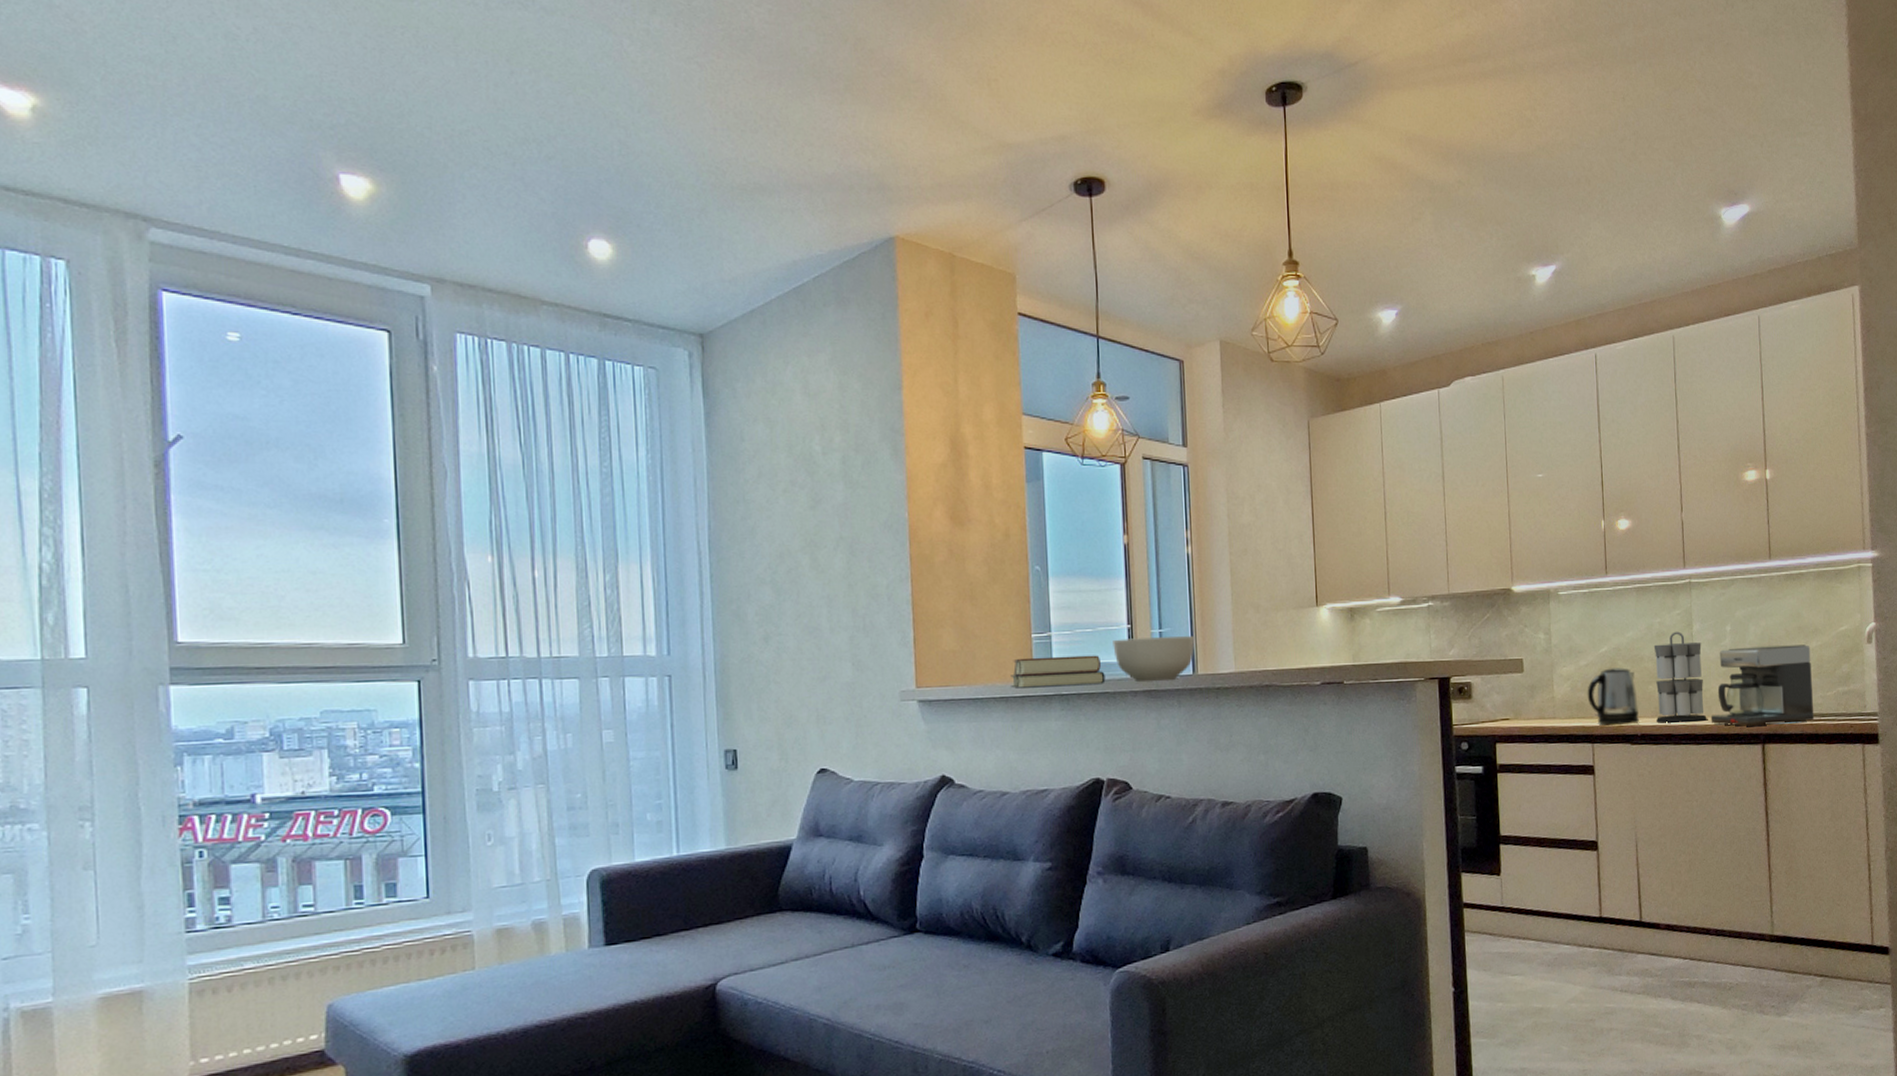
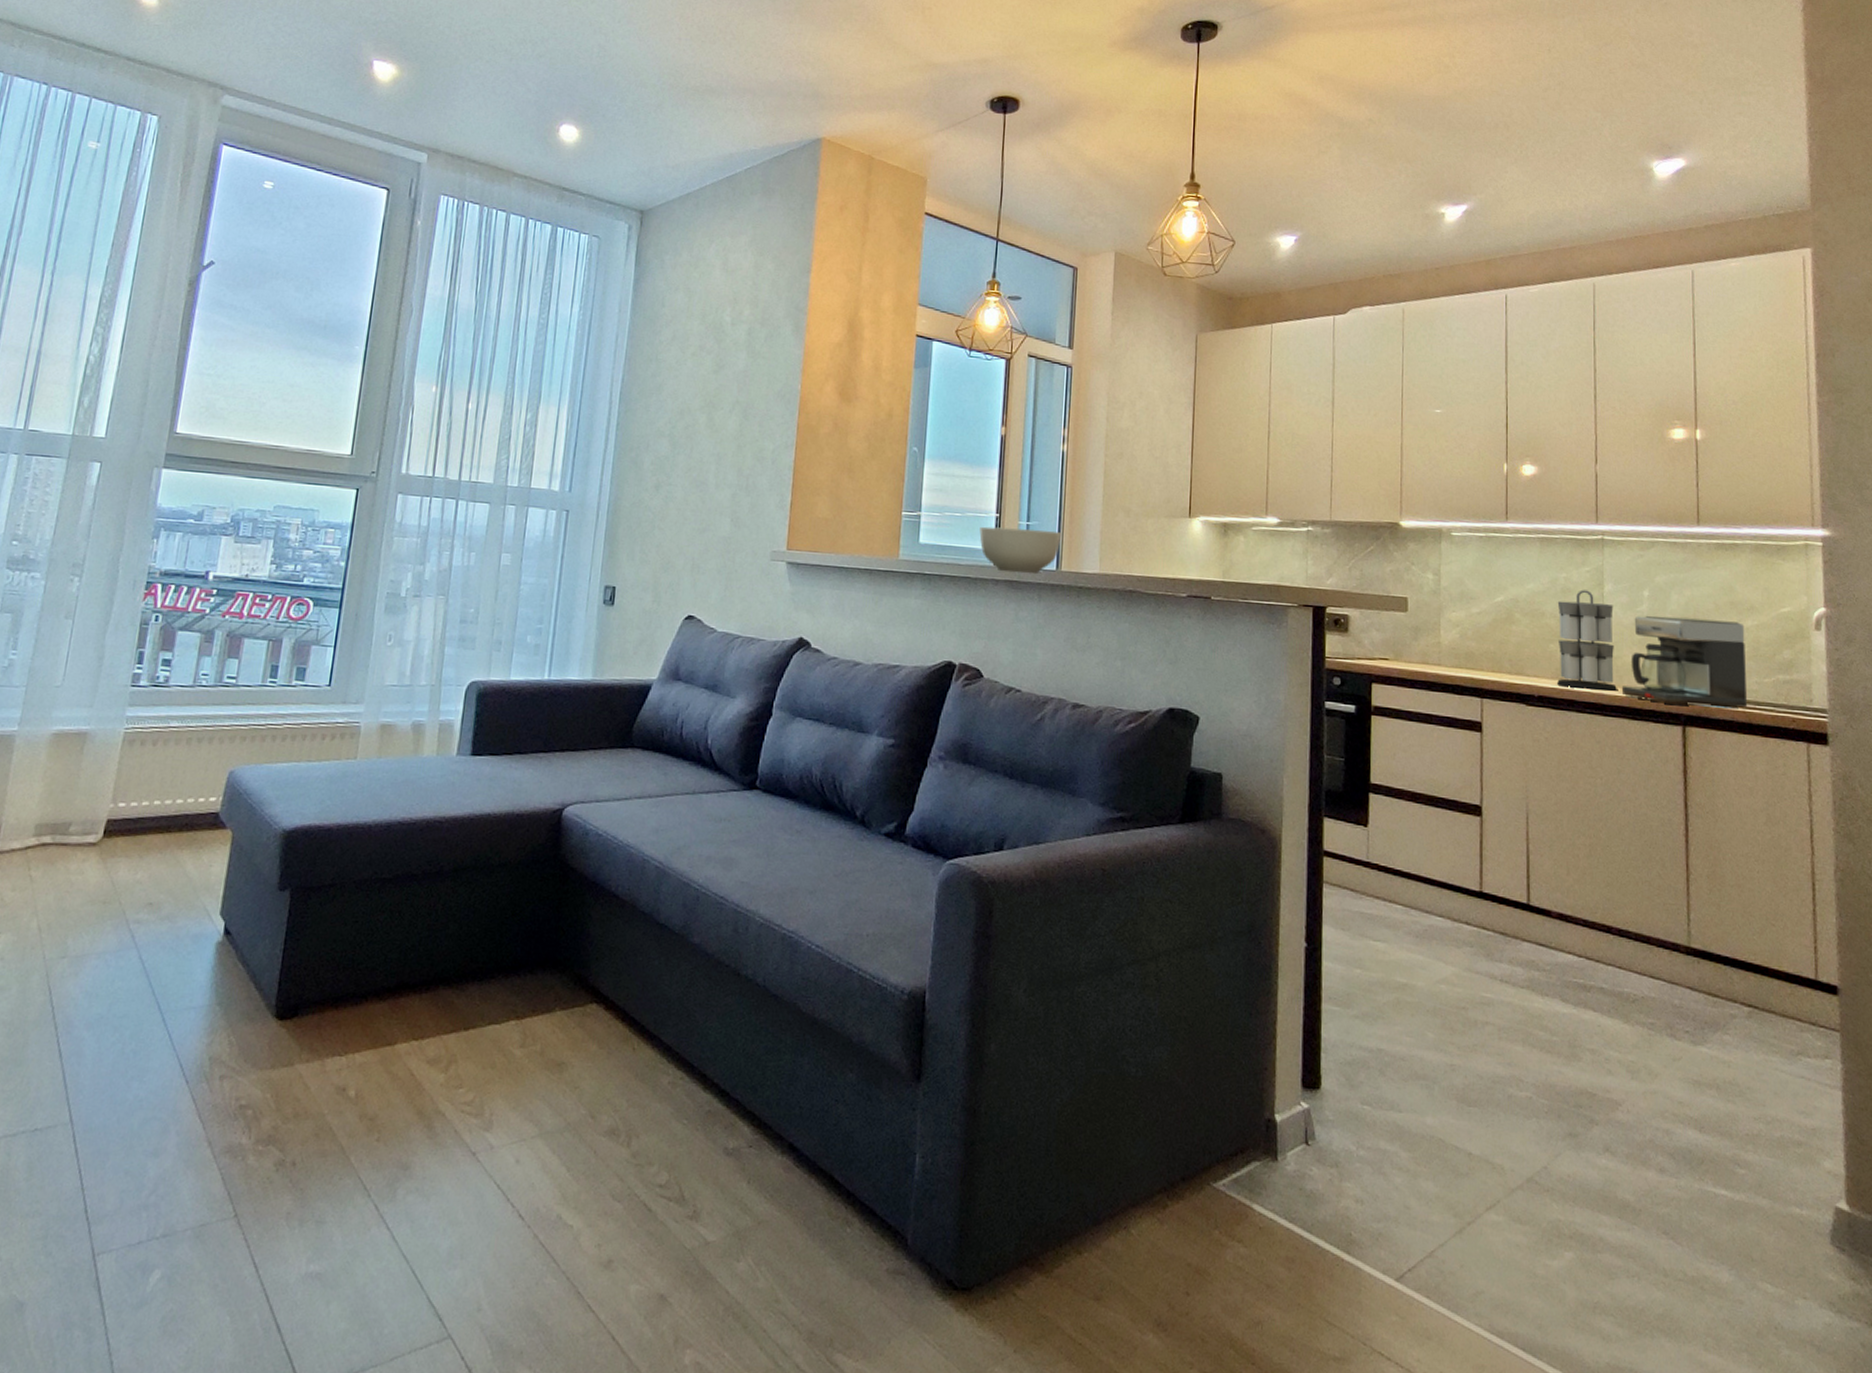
books: present [1010,655,1106,689] -> none [876,533,969,569]
kettle: present [1587,667,1639,725] -> none [1478,619,1536,683]

